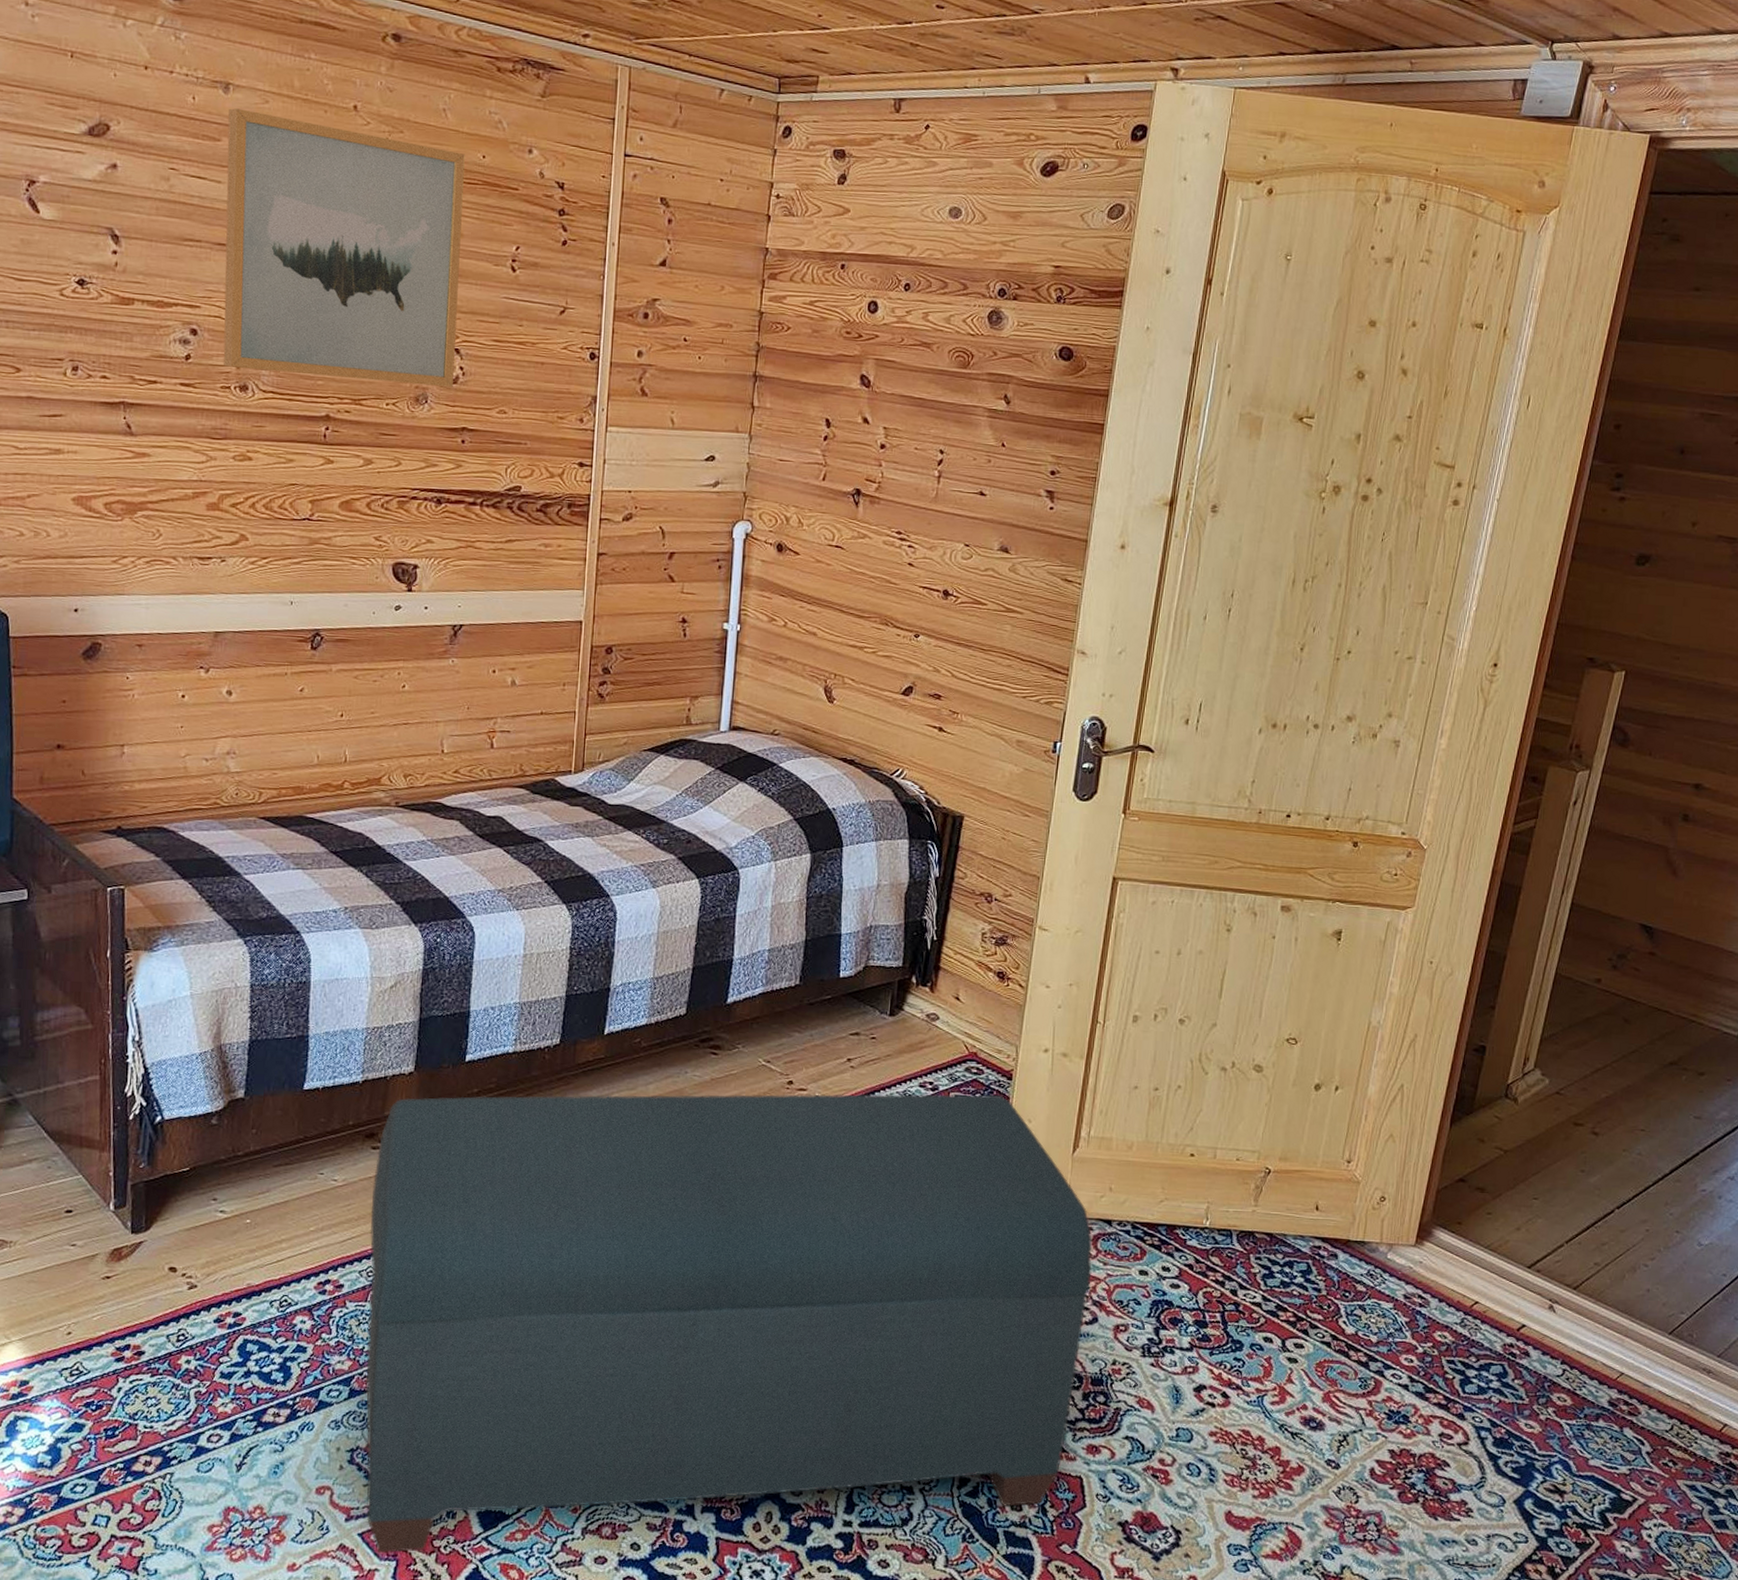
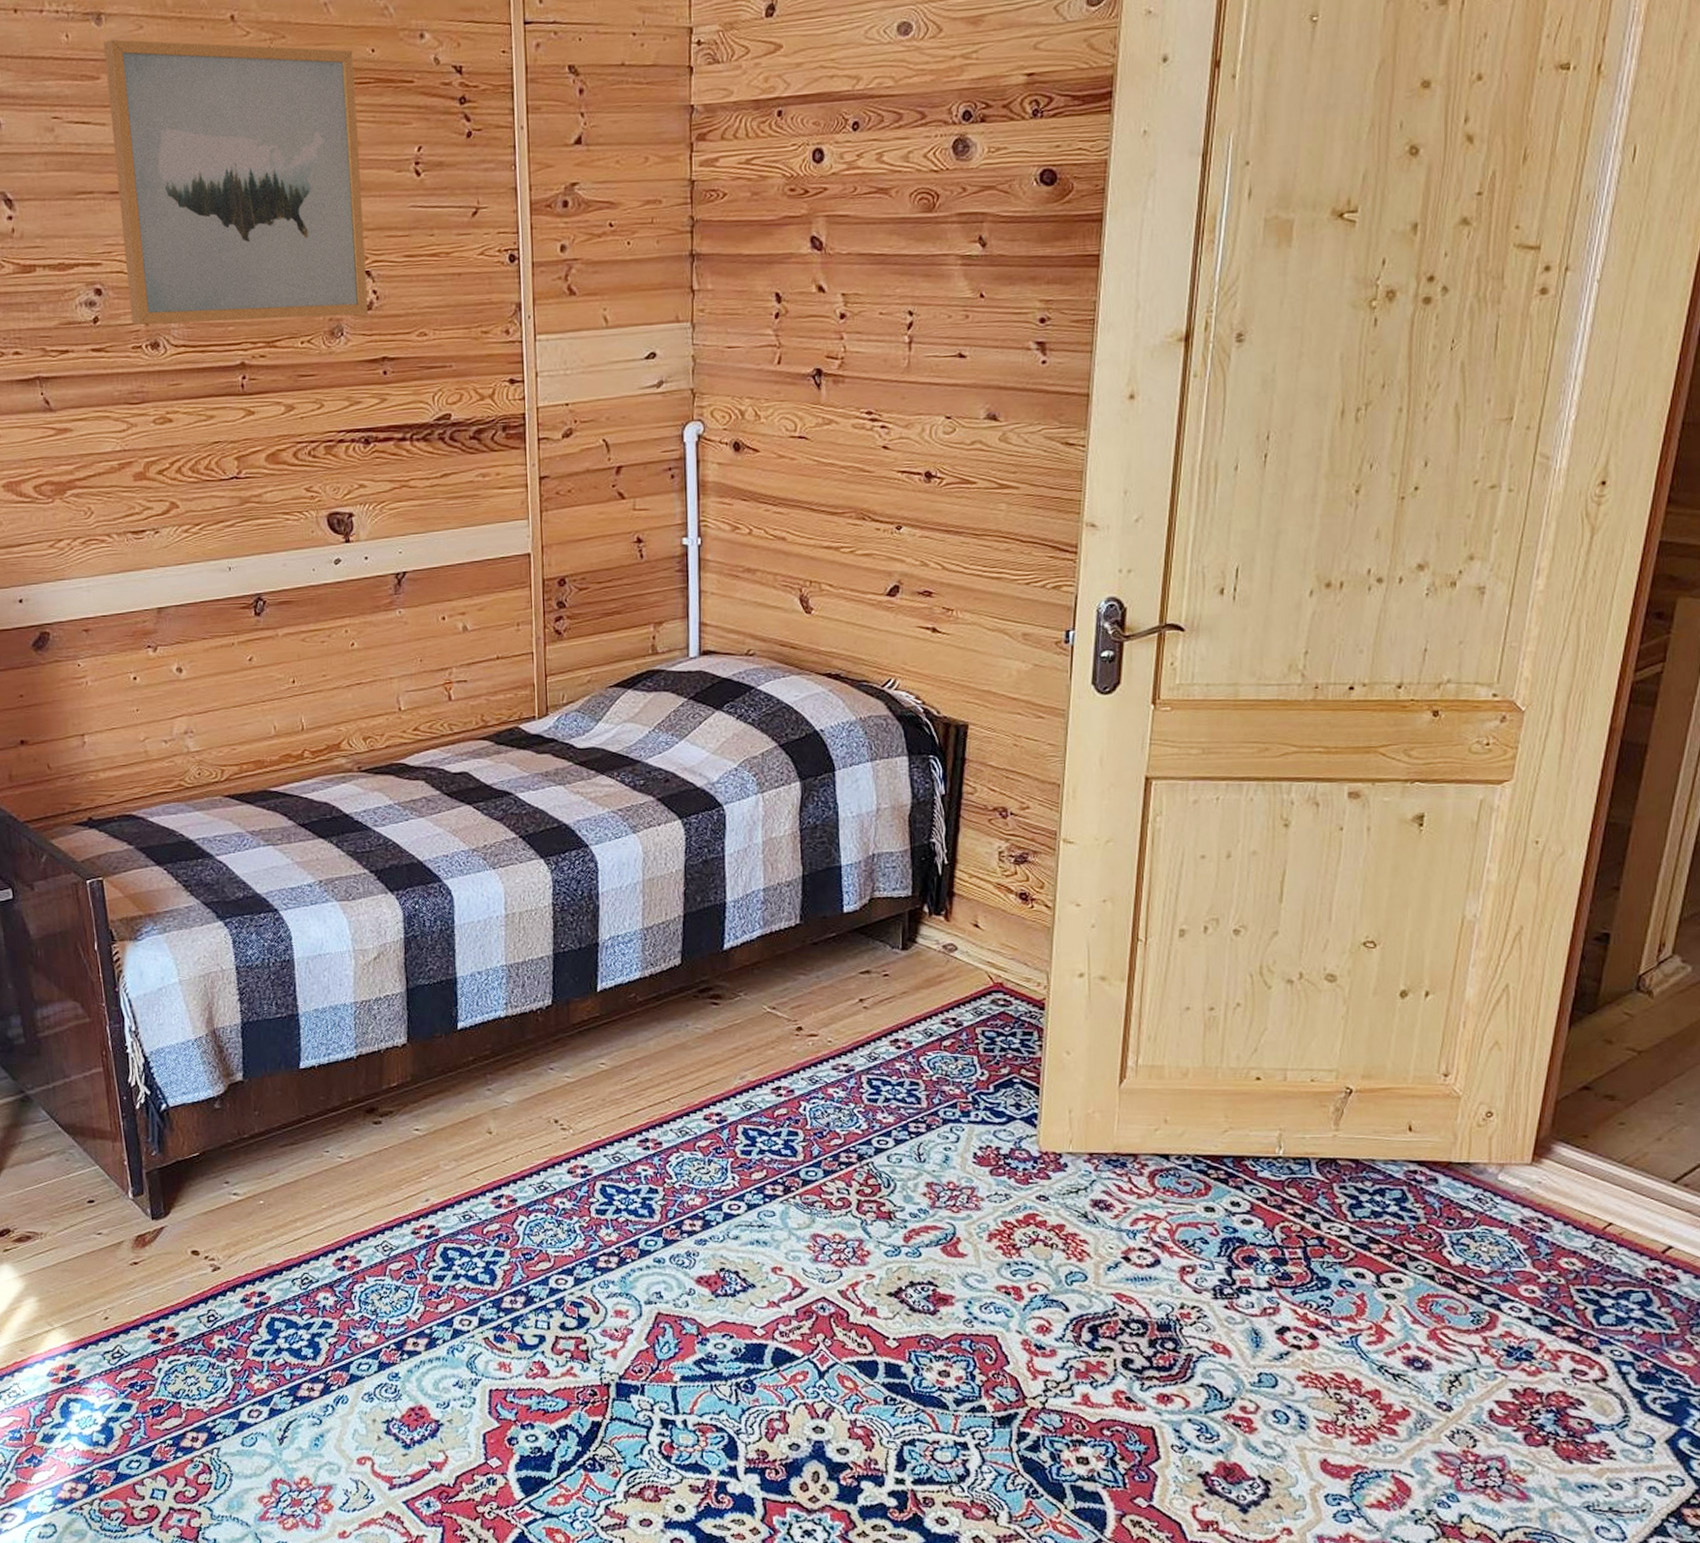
bench: present [365,1094,1093,1554] -> none [379,1027,1150,1520]

